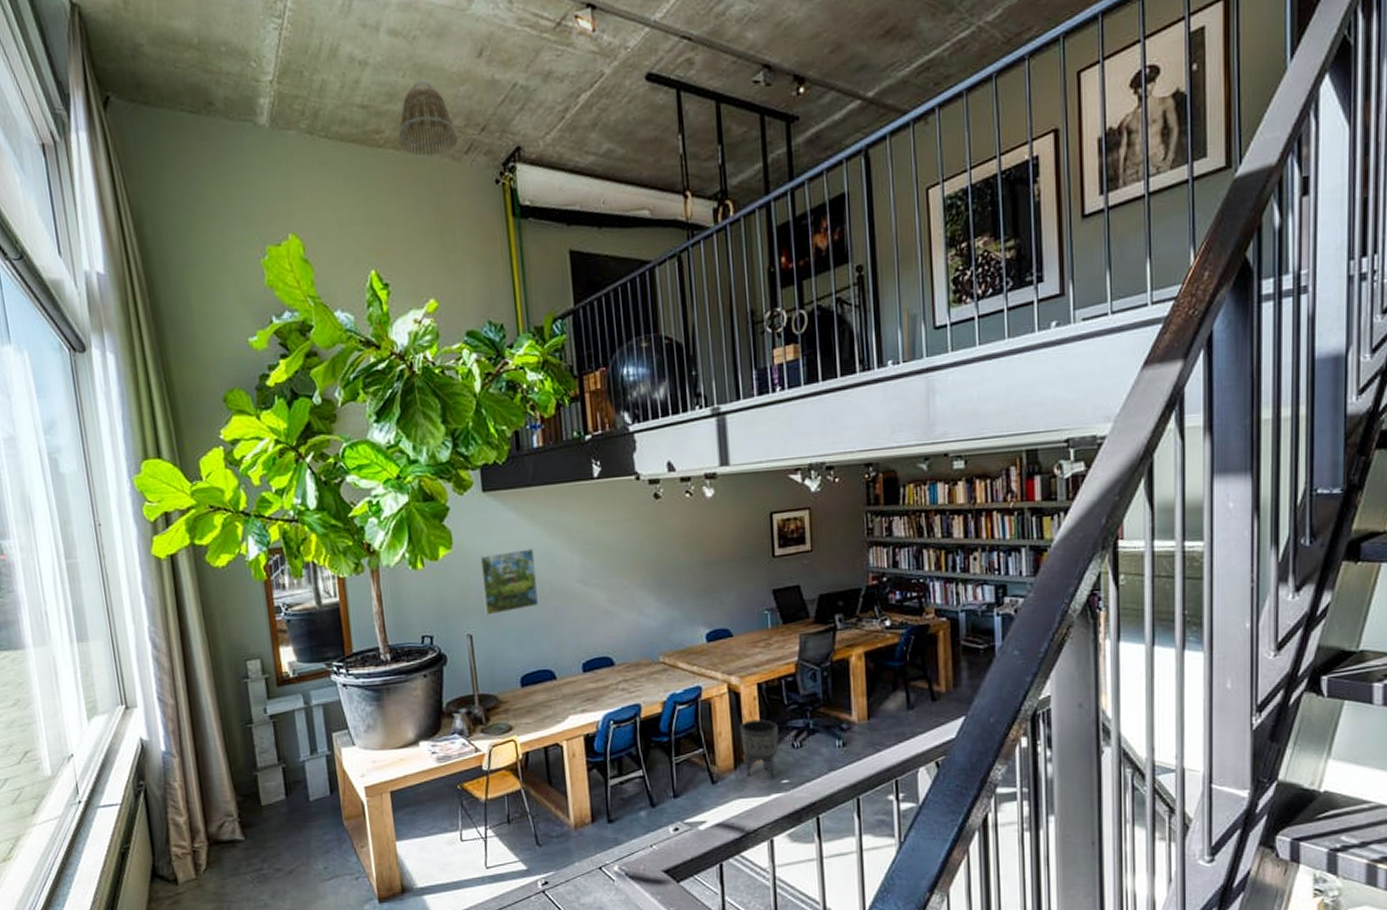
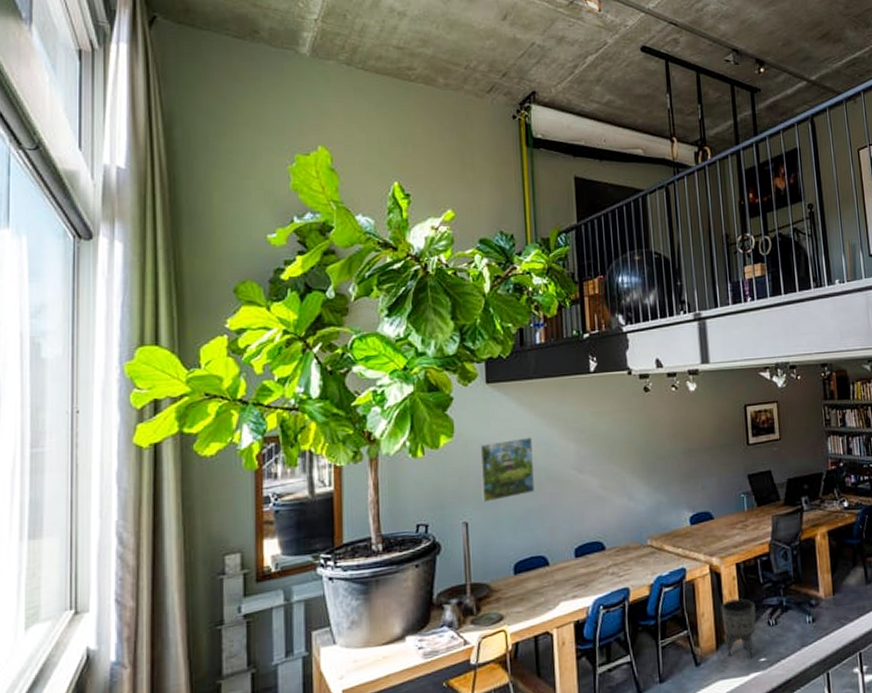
lamp shade: present [398,80,458,156] -> none [428,33,482,92]

